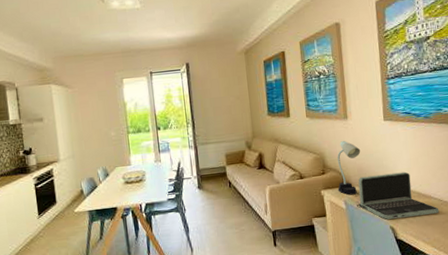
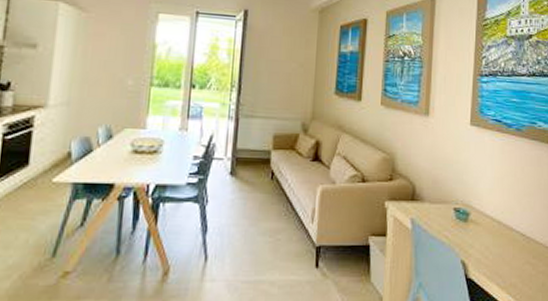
desk lamp: present [337,141,361,195] -> none [405,142,439,213]
laptop: present [356,171,439,220] -> none [424,191,520,252]

